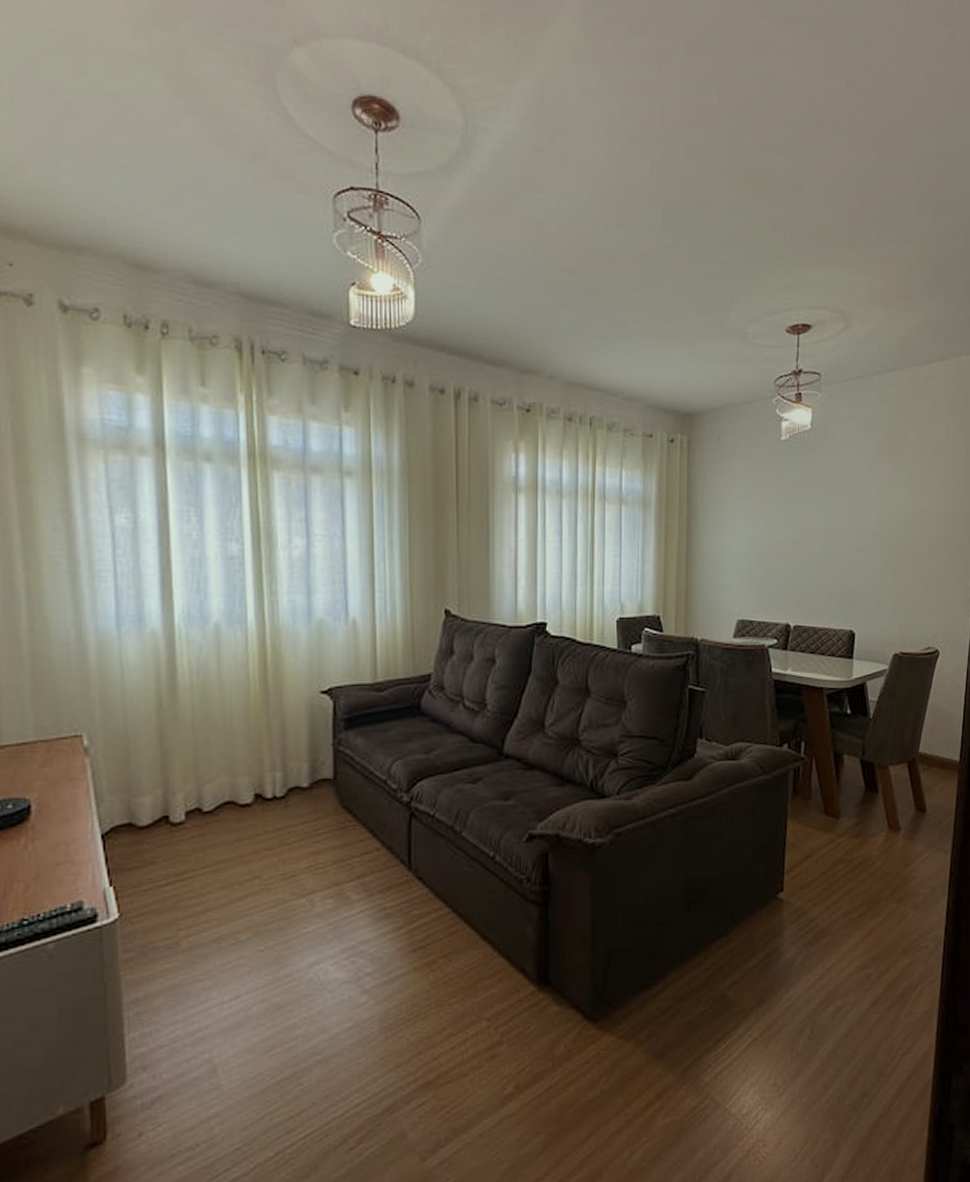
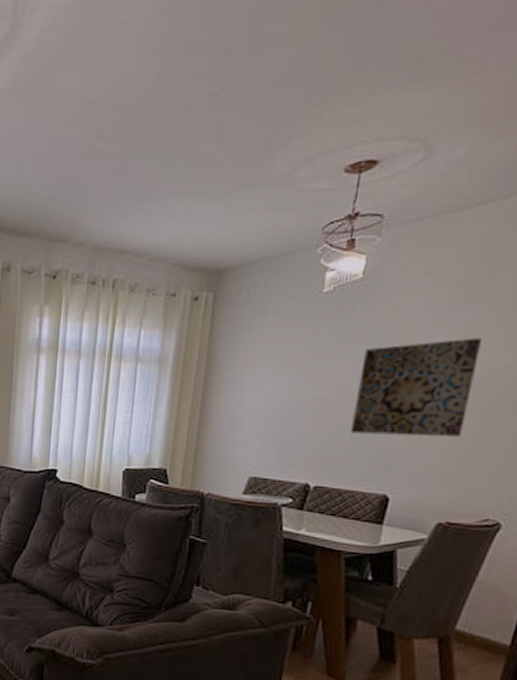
wall art: none [818,485,905,574] -> present [351,337,482,437]

